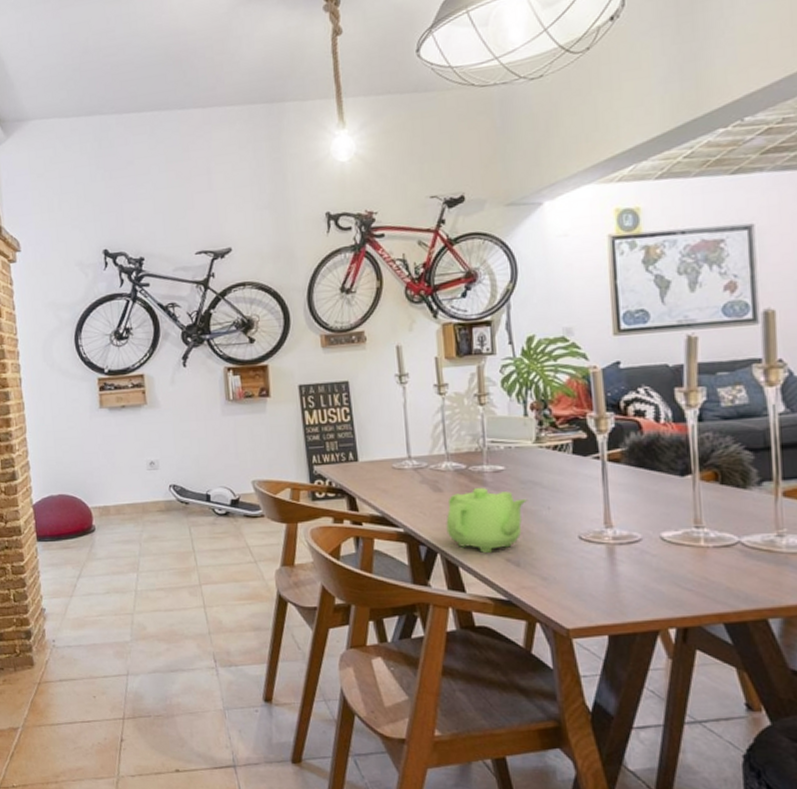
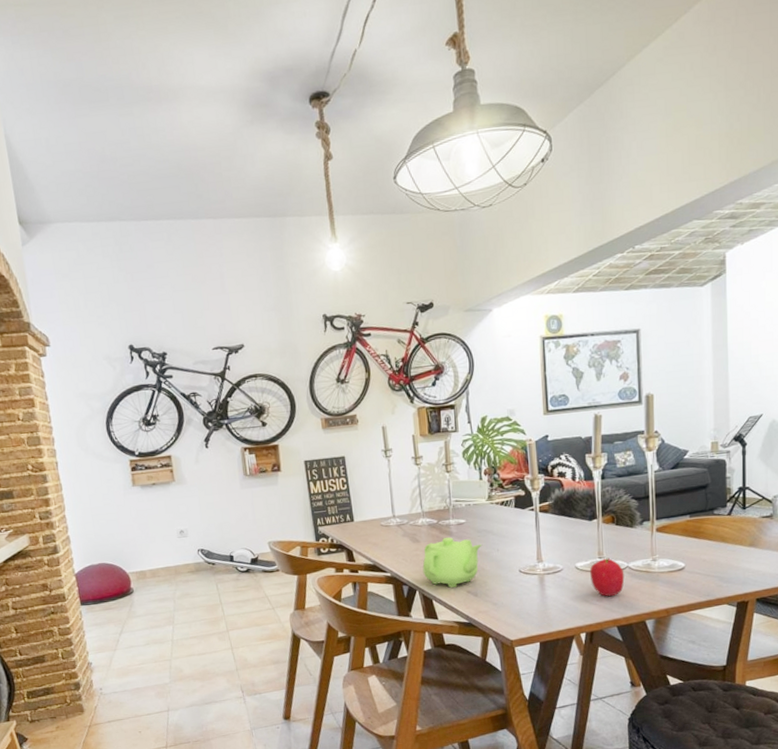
fruit: none [682,527,735,582] -> present [590,557,625,597]

